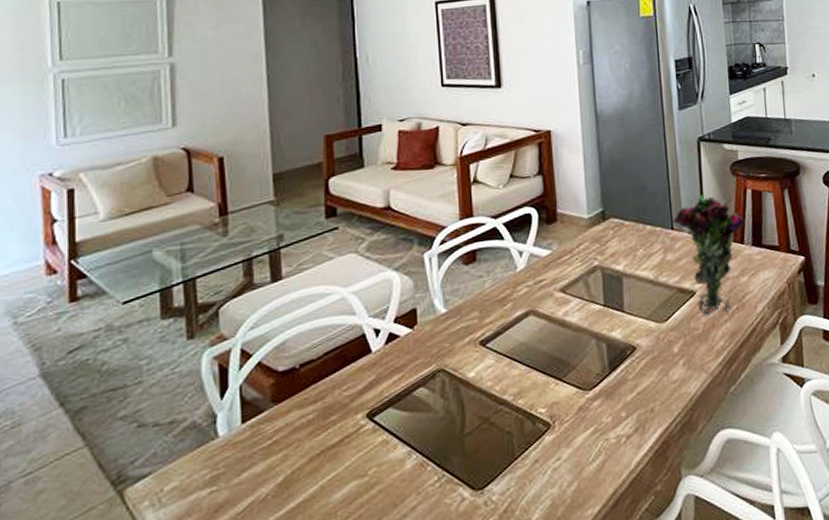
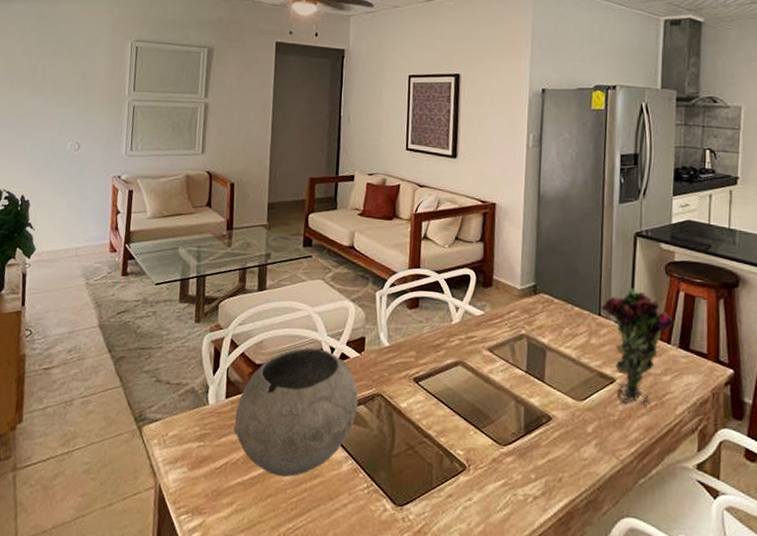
bowl: none [257,334,416,499] -> present [233,347,358,478]

